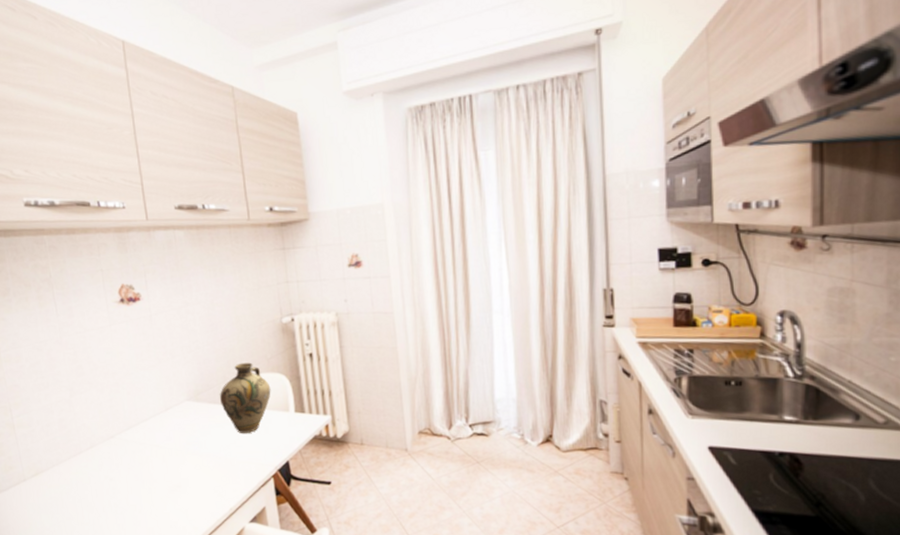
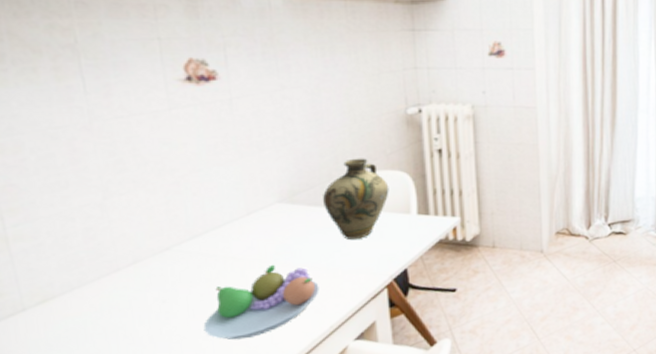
fruit bowl: none [138,452,221,515] -> present [203,264,319,340]

